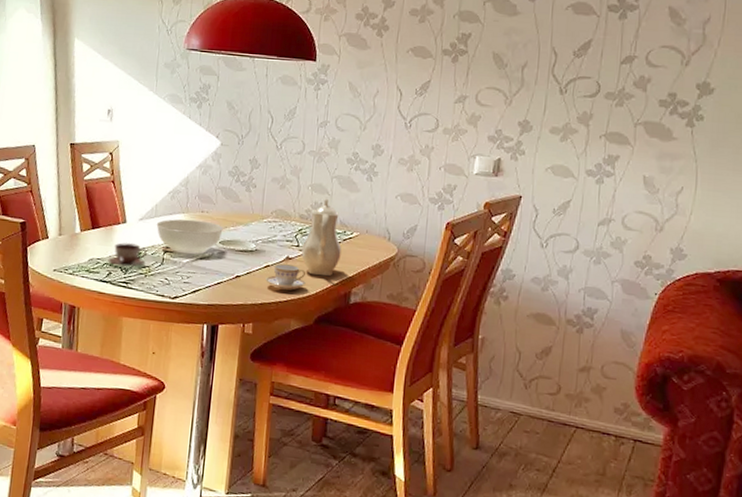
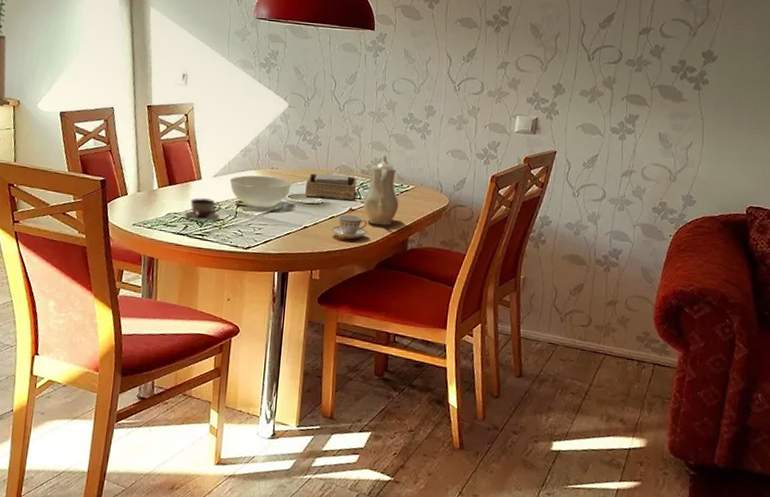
napkin holder: none [237,218,295,248] -> present [305,173,357,200]

